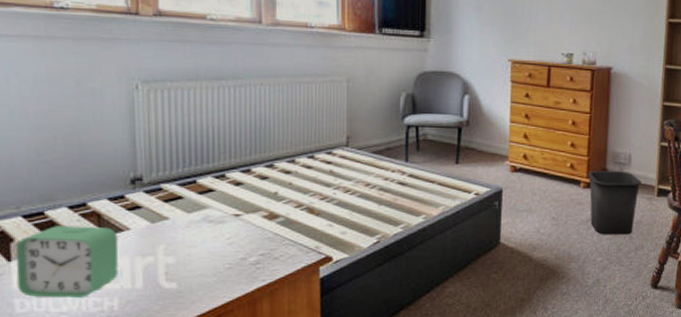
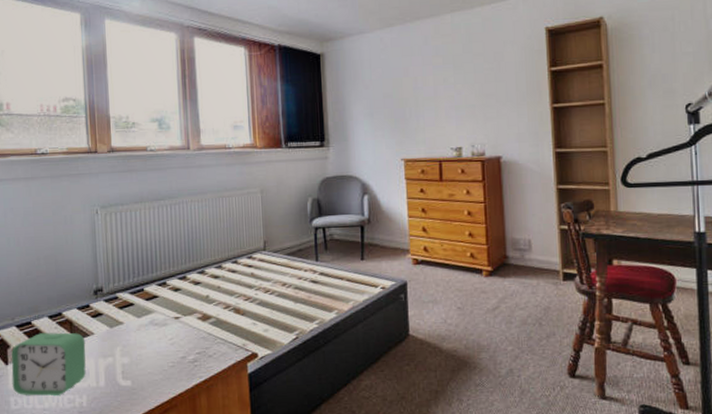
waste bin: present [588,170,642,235] -> none [489,257,545,323]

